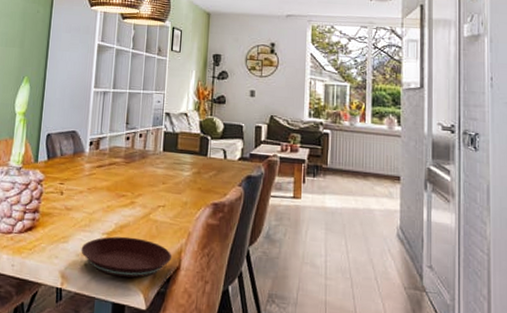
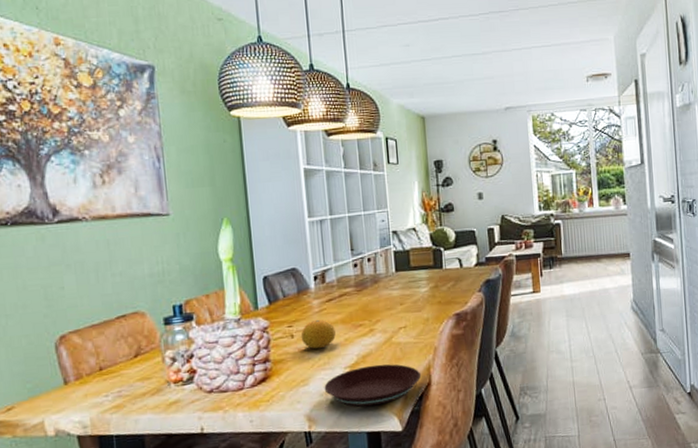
fruit: none [69,182,100,211] -> present [300,319,336,349]

